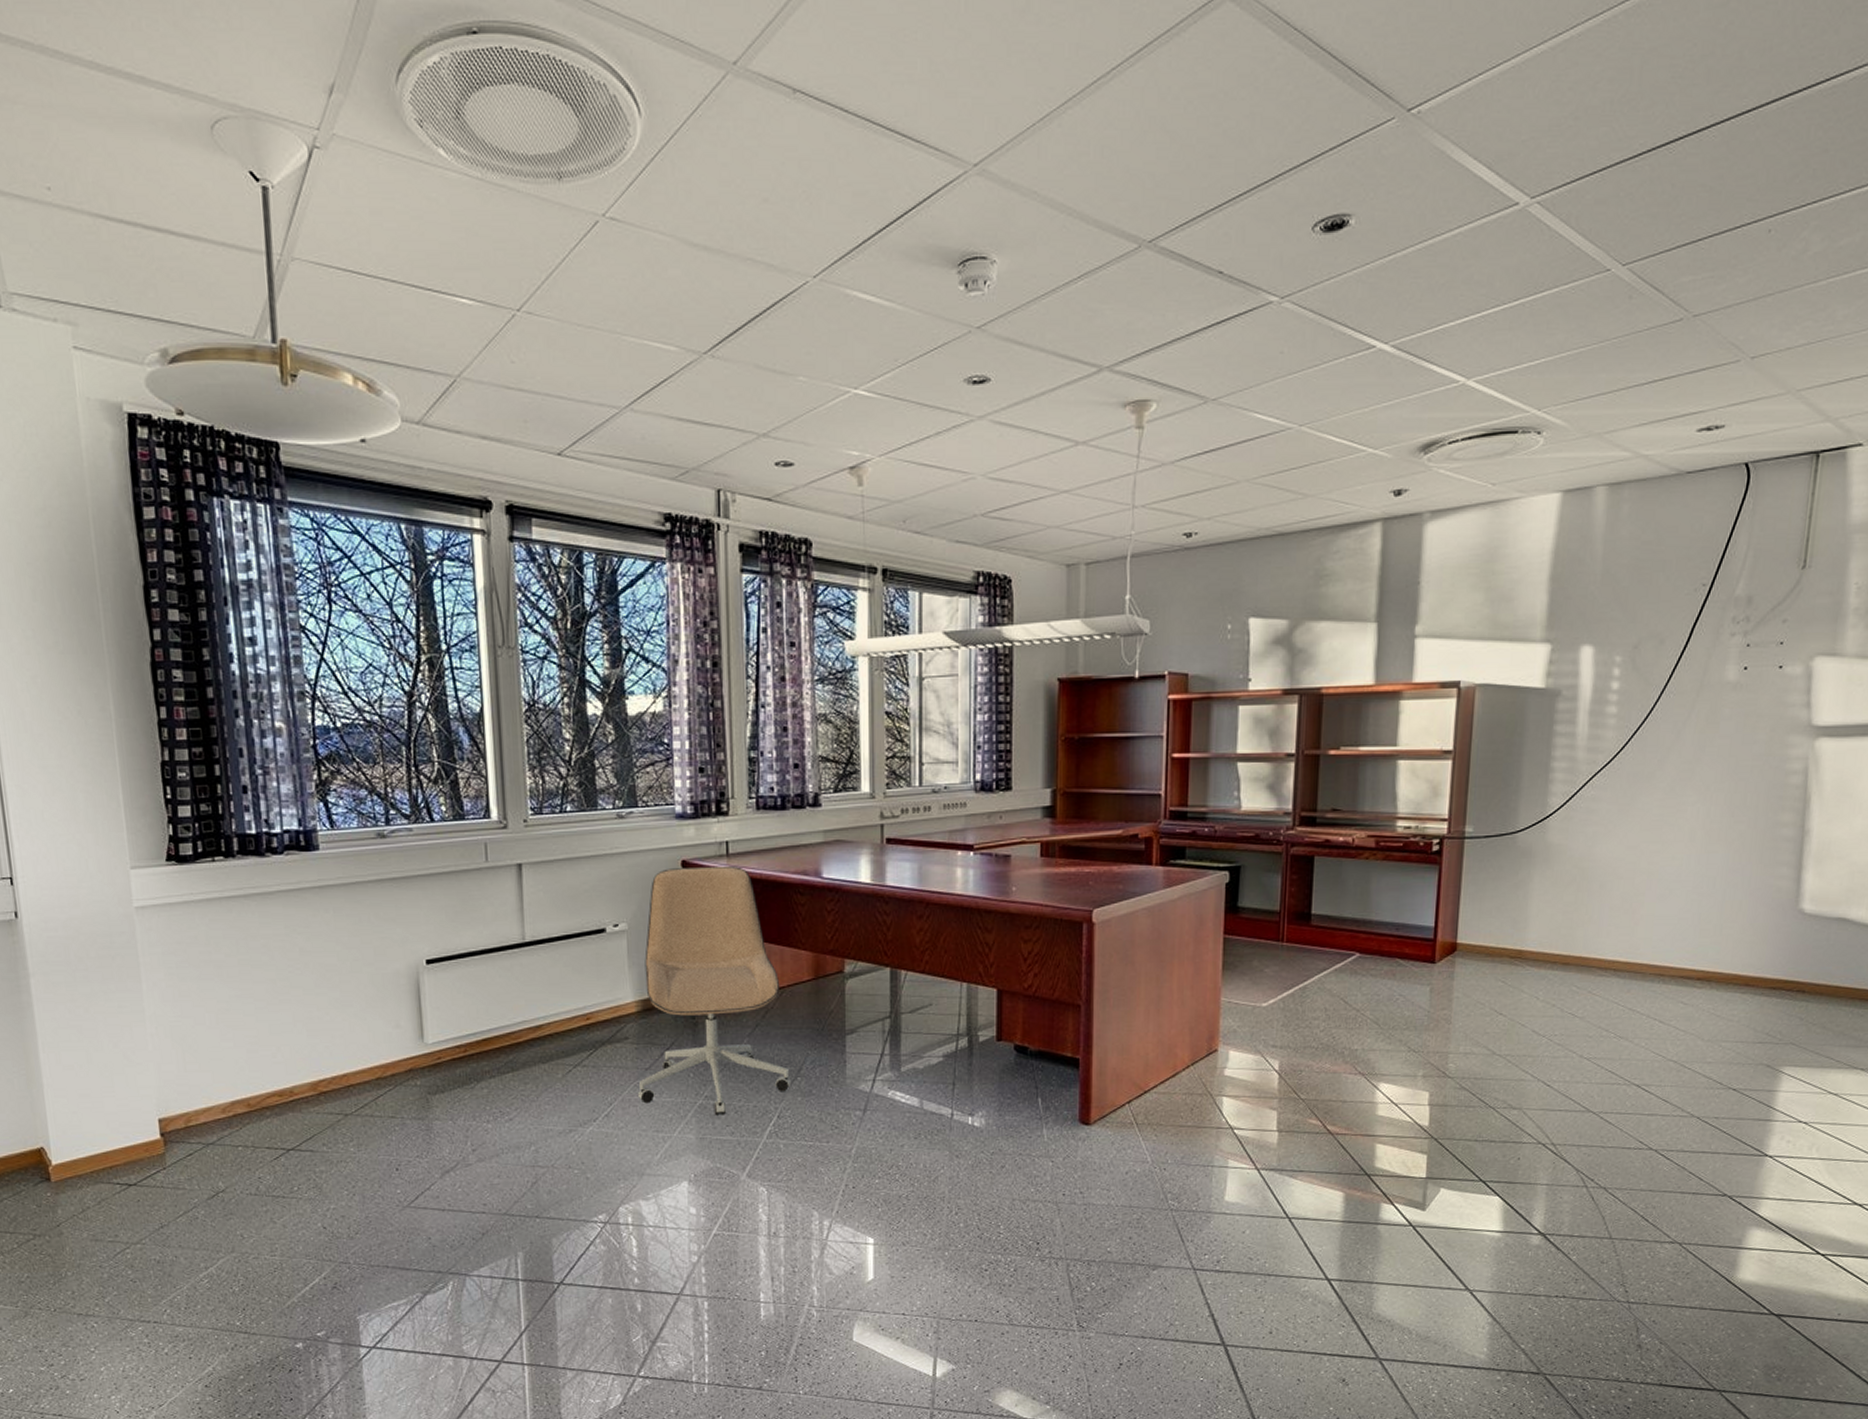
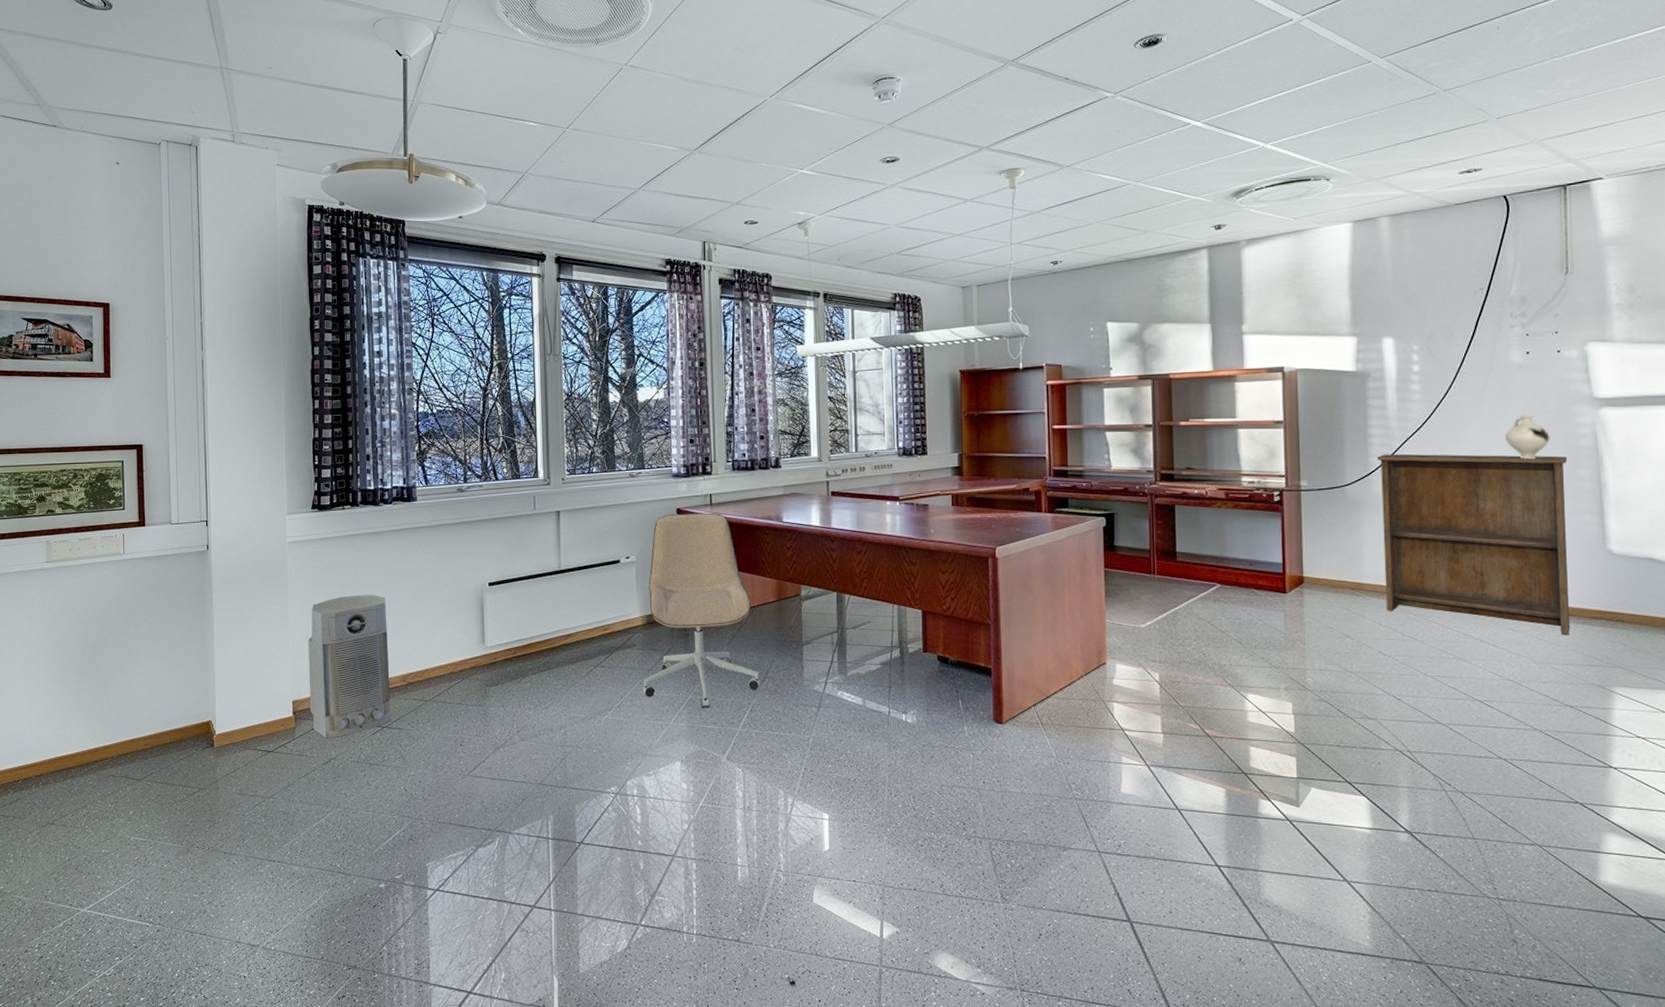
air purifier: none [174,977,301,1166] -> present [308,595,392,739]
bookshelf: none [1547,793,1772,1009] -> present [1376,453,1571,636]
decorative vase: none [1706,745,1757,800] -> present [1505,414,1550,459]

